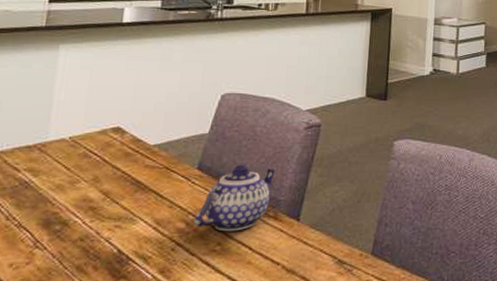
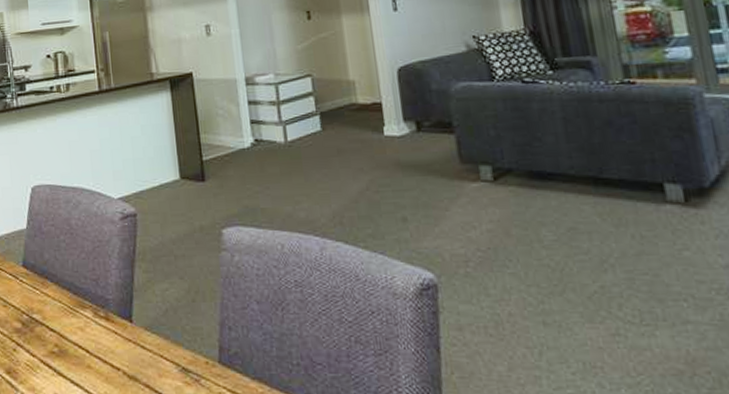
teapot: present [194,164,278,232] -> none [28,260,100,333]

